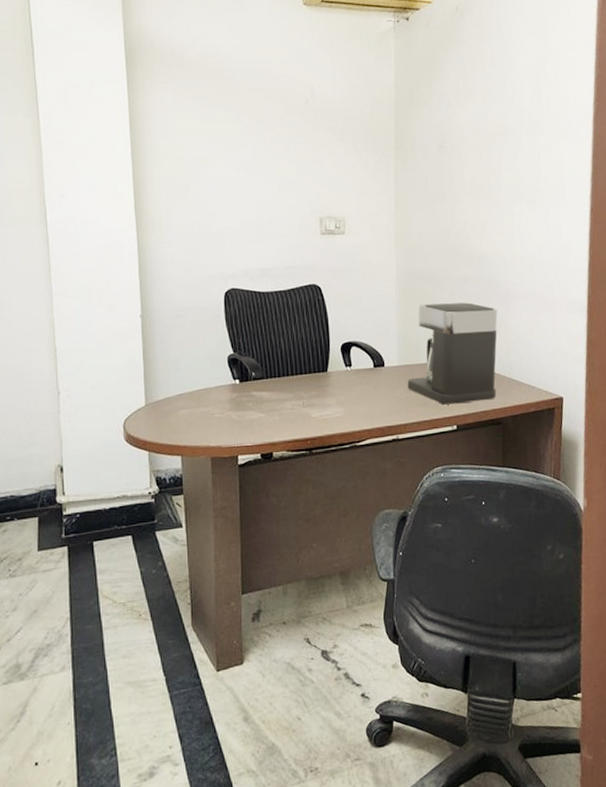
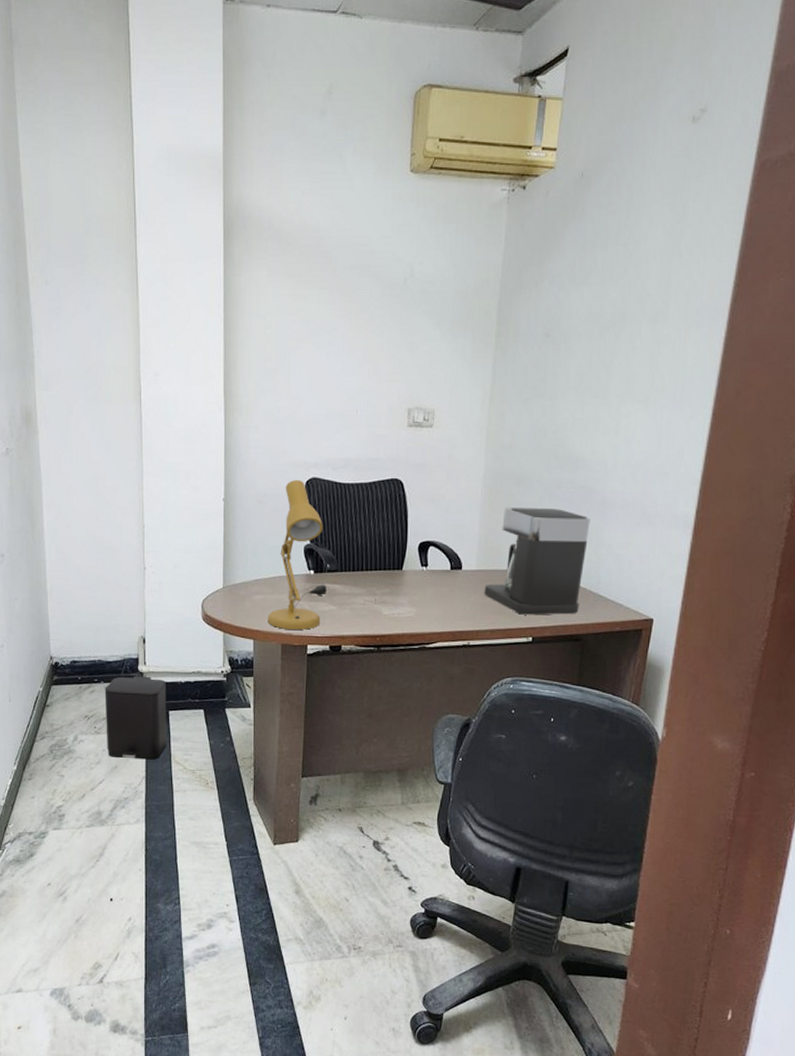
pedal bin: none [19,507,92,601] -> present [104,676,167,760]
desk lamp: none [195,292,256,442] -> present [268,480,329,630]

